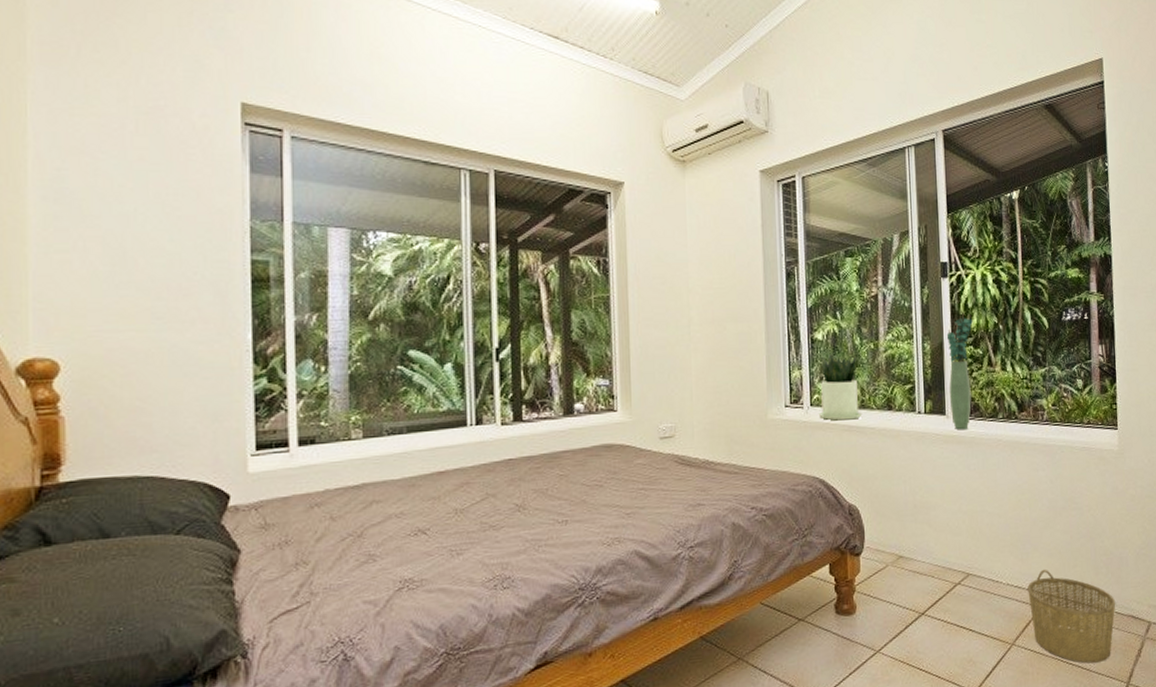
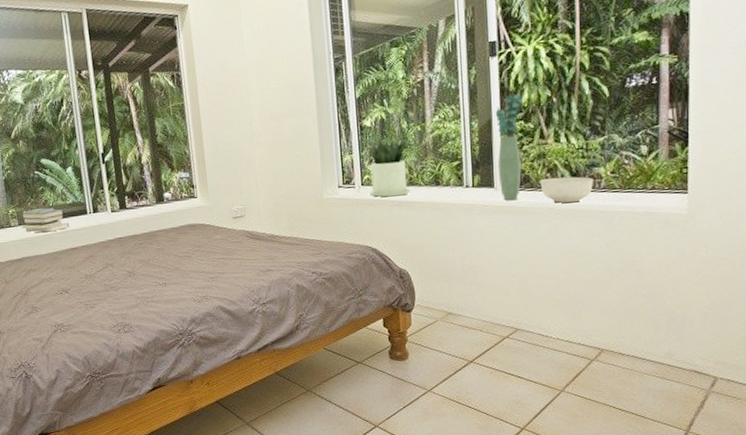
books: none [366,415,439,450] -> present [21,207,69,233]
bowl: none [988,406,1037,435] -> present [540,176,593,204]
basket: present [1027,569,1116,664] -> none [579,326,677,411]

